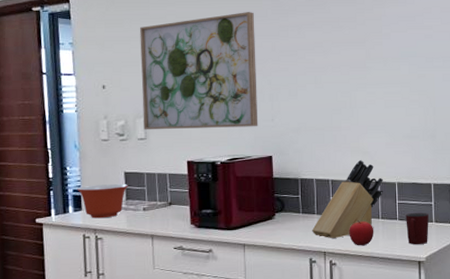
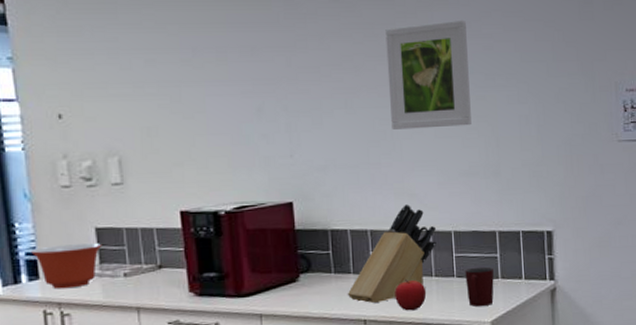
wall art: present [140,12,258,130] -> none [106,16,273,173]
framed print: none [348,14,414,100] -> present [385,19,472,130]

